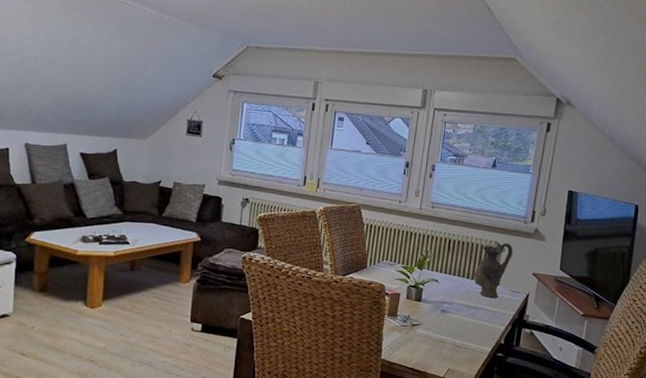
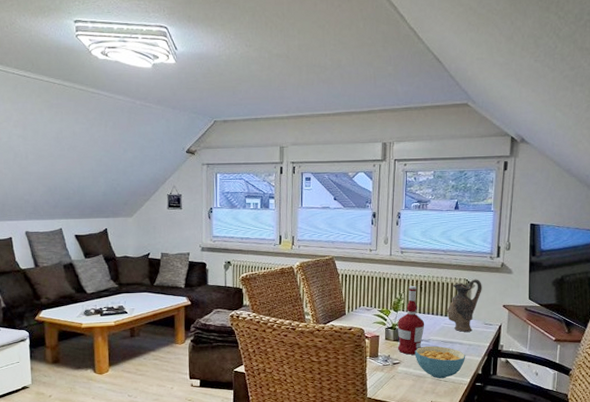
alcohol: none [418,243,450,317] -> present [397,285,425,355]
cereal bowl: none [436,309,490,346] -> present [414,345,466,379]

